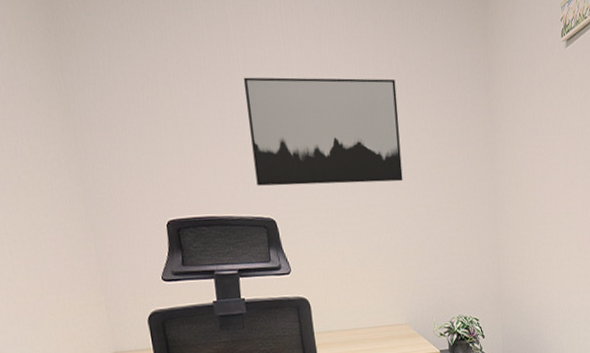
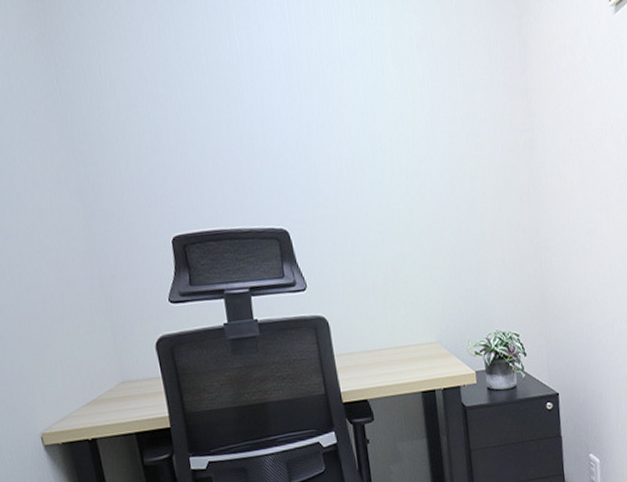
wall art: present [243,77,403,186] -> none [248,64,429,194]

